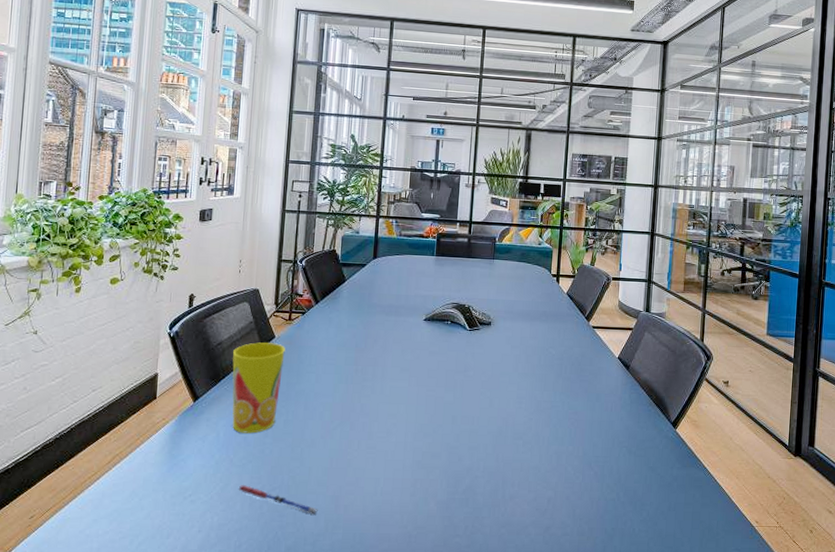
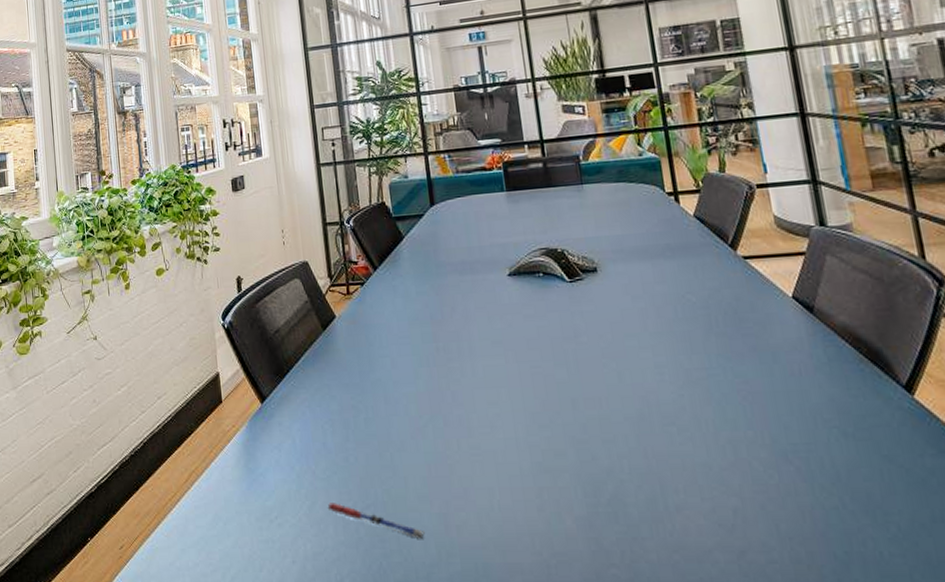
cup: present [232,342,285,434] -> none [292,324,355,438]

